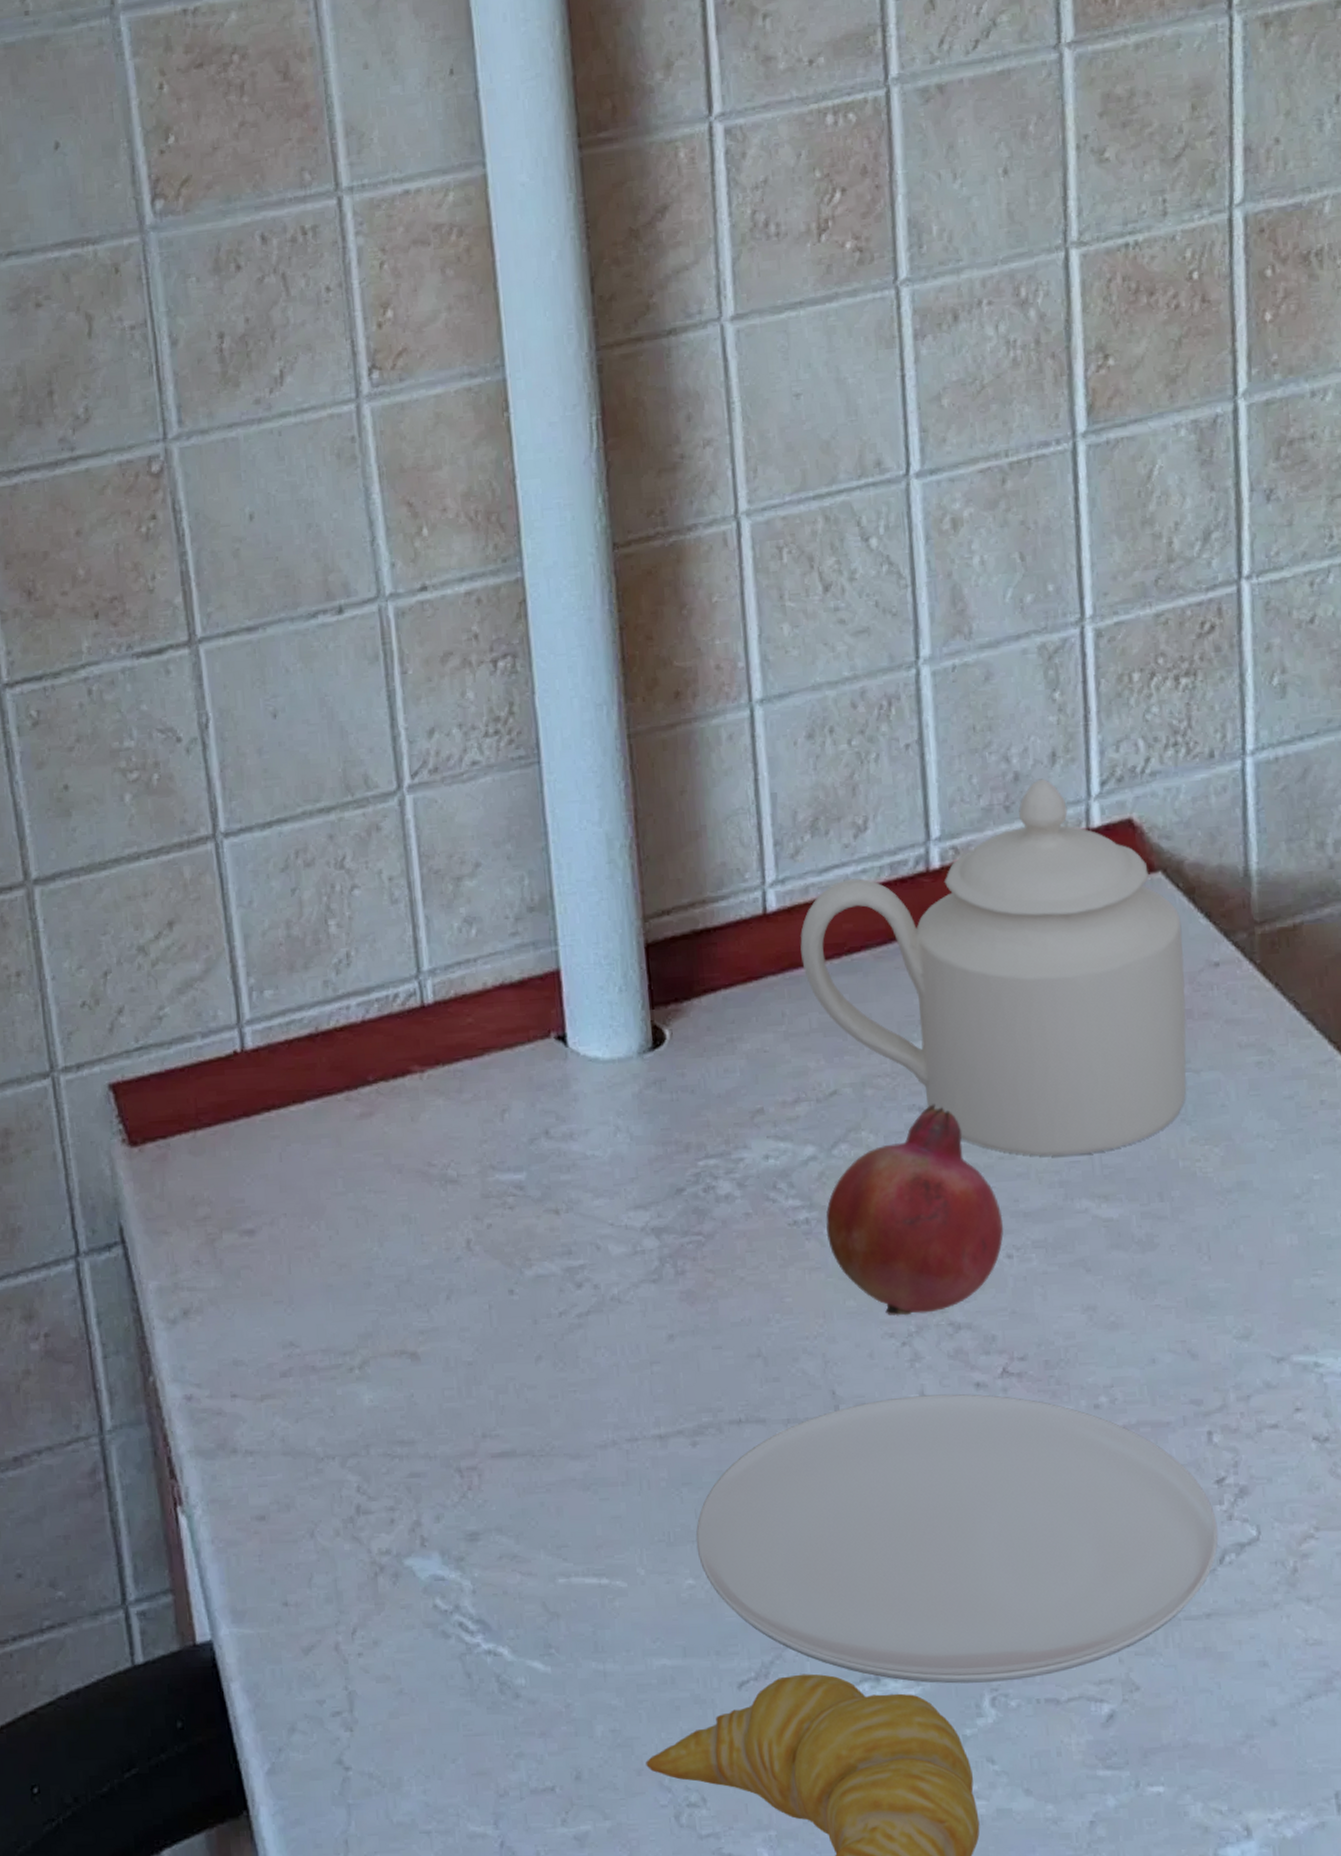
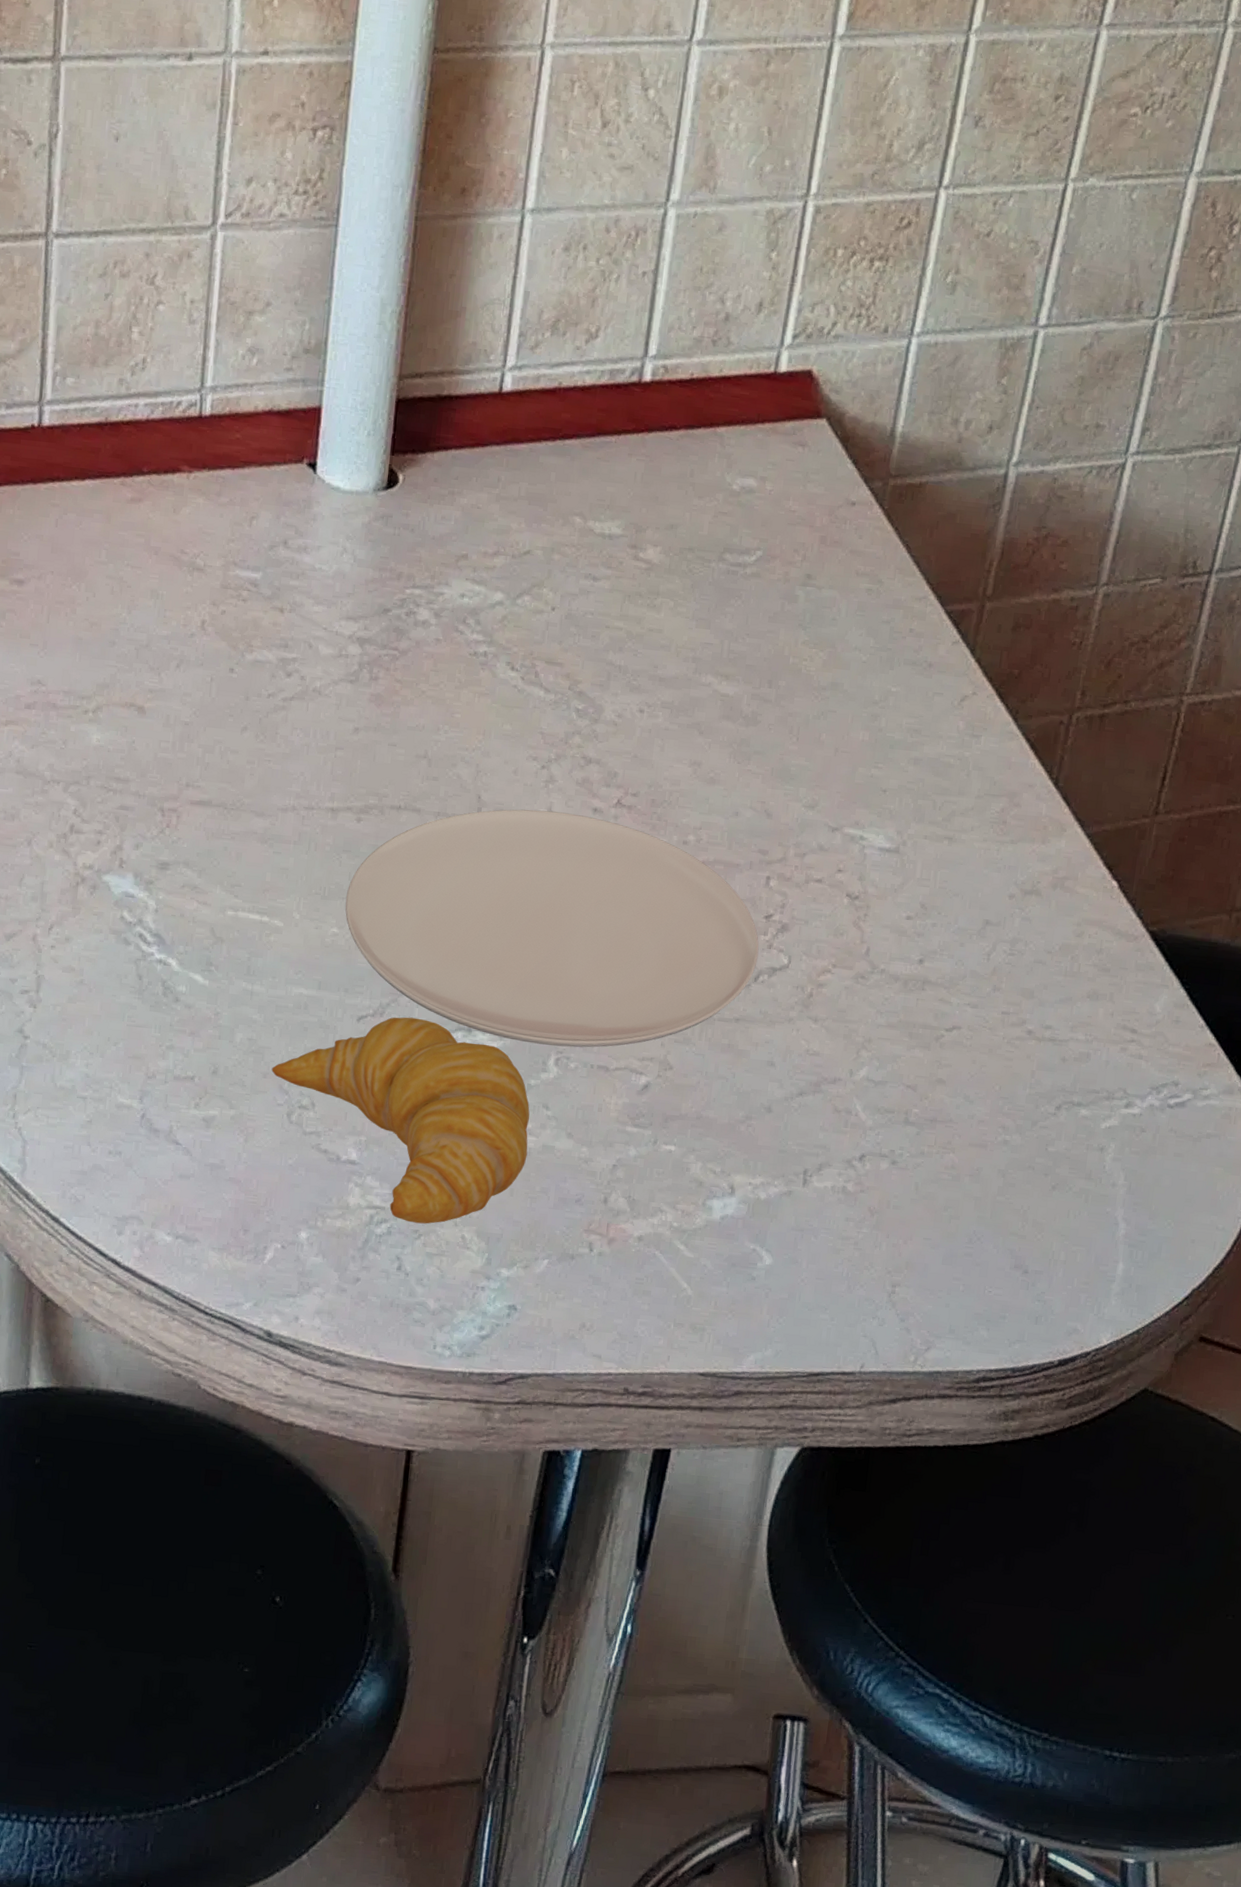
sugar bowl: present [800,778,1187,1156] -> none [523,323,833,639]
fruit: present [826,1104,1004,1316] -> none [498,576,643,746]

